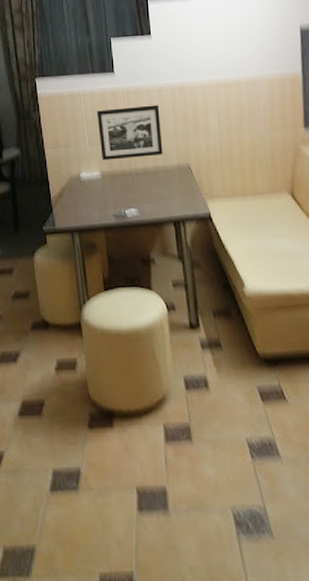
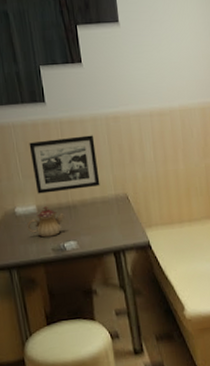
teapot: none [91,173,127,203] -> present [27,206,65,238]

